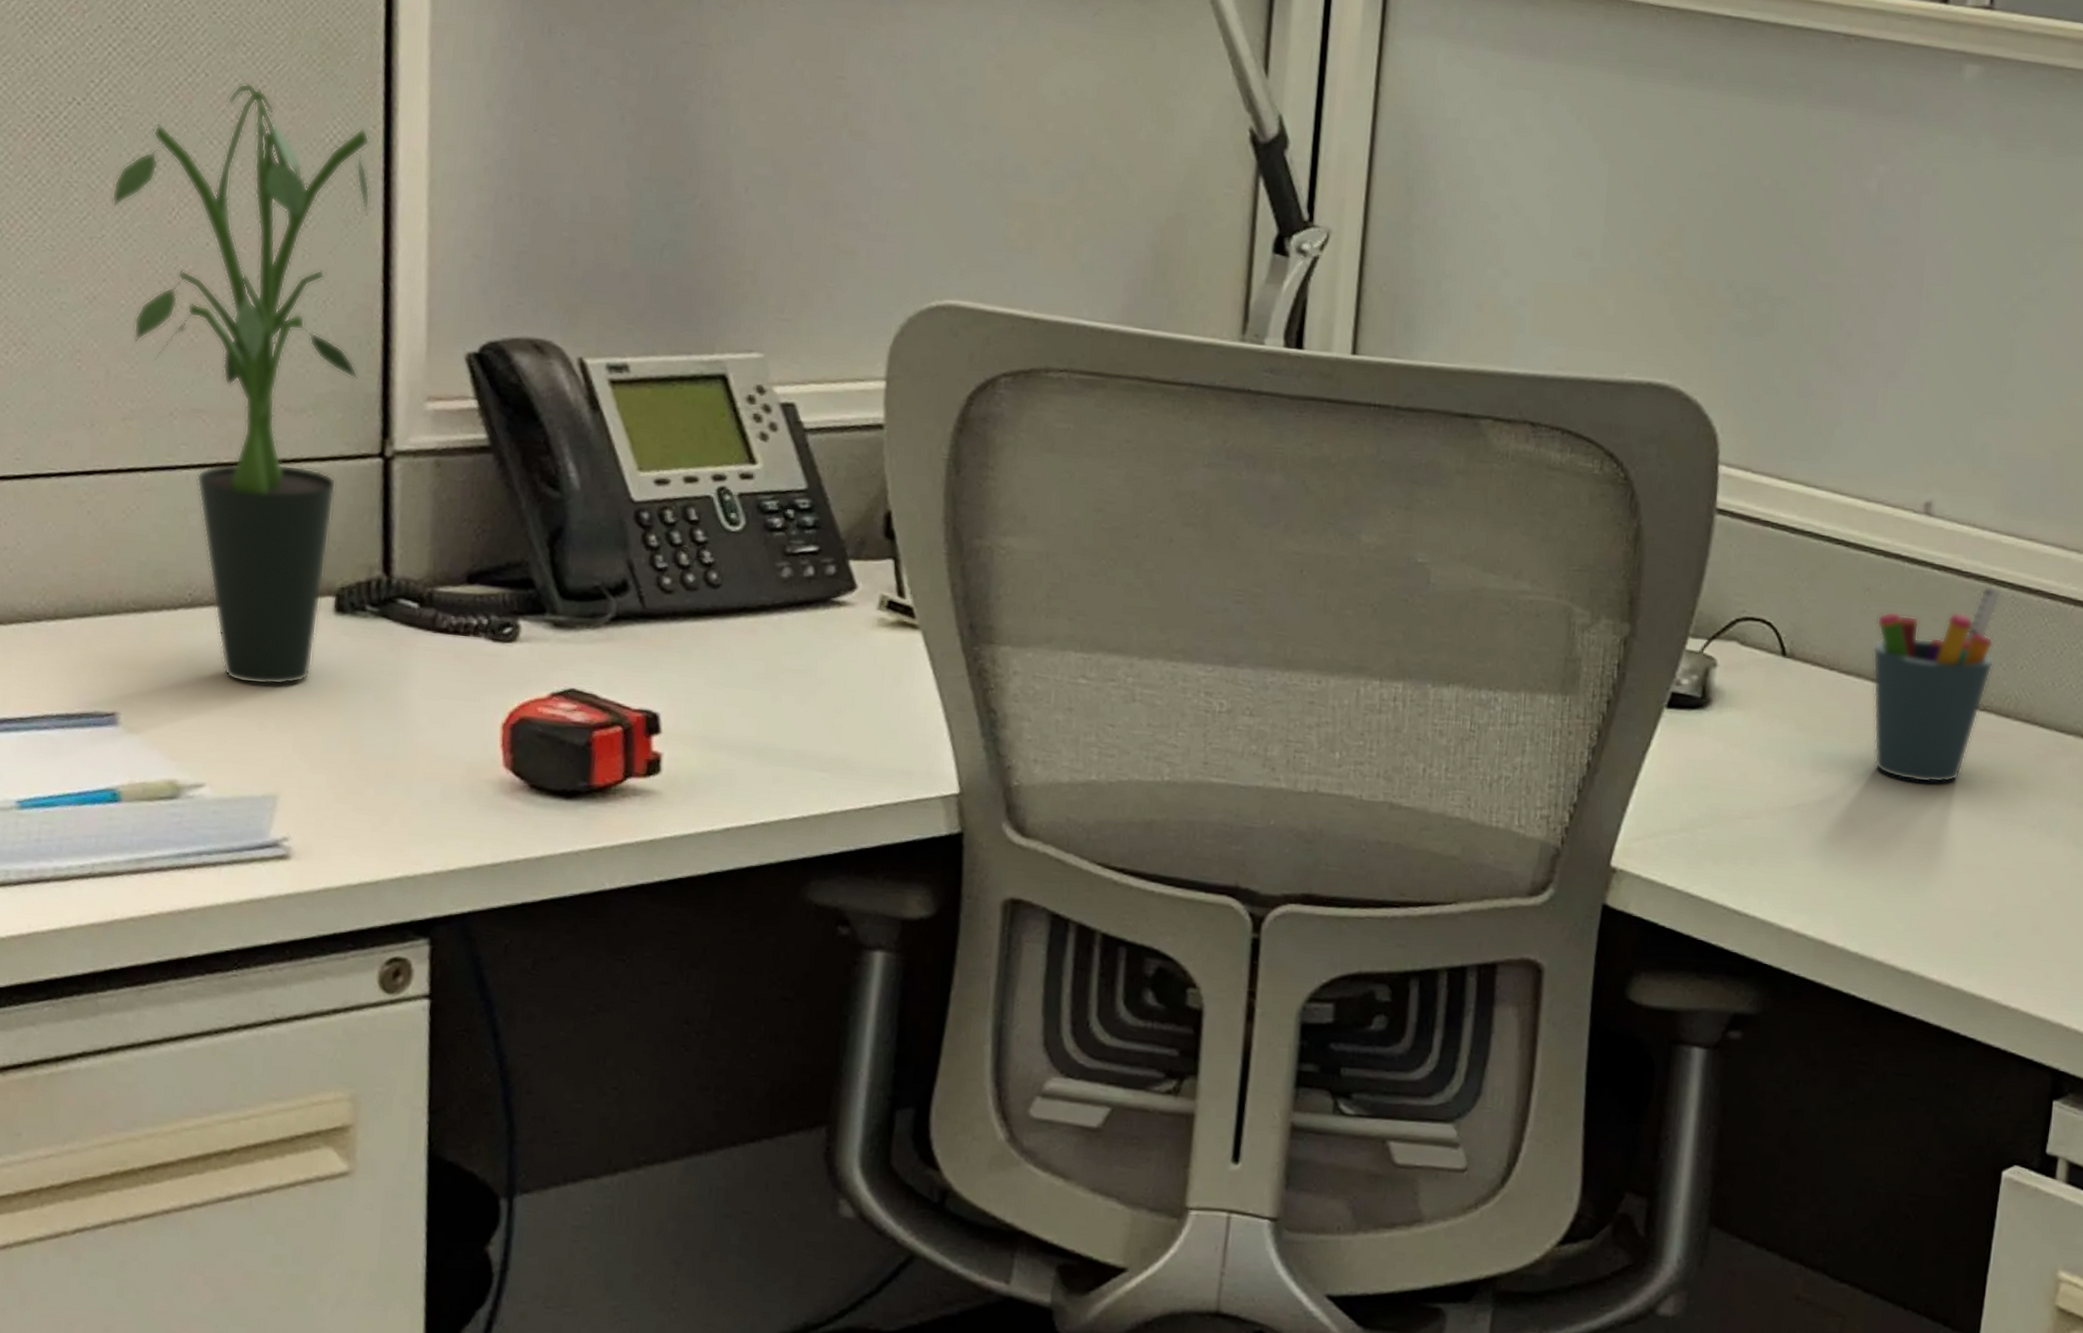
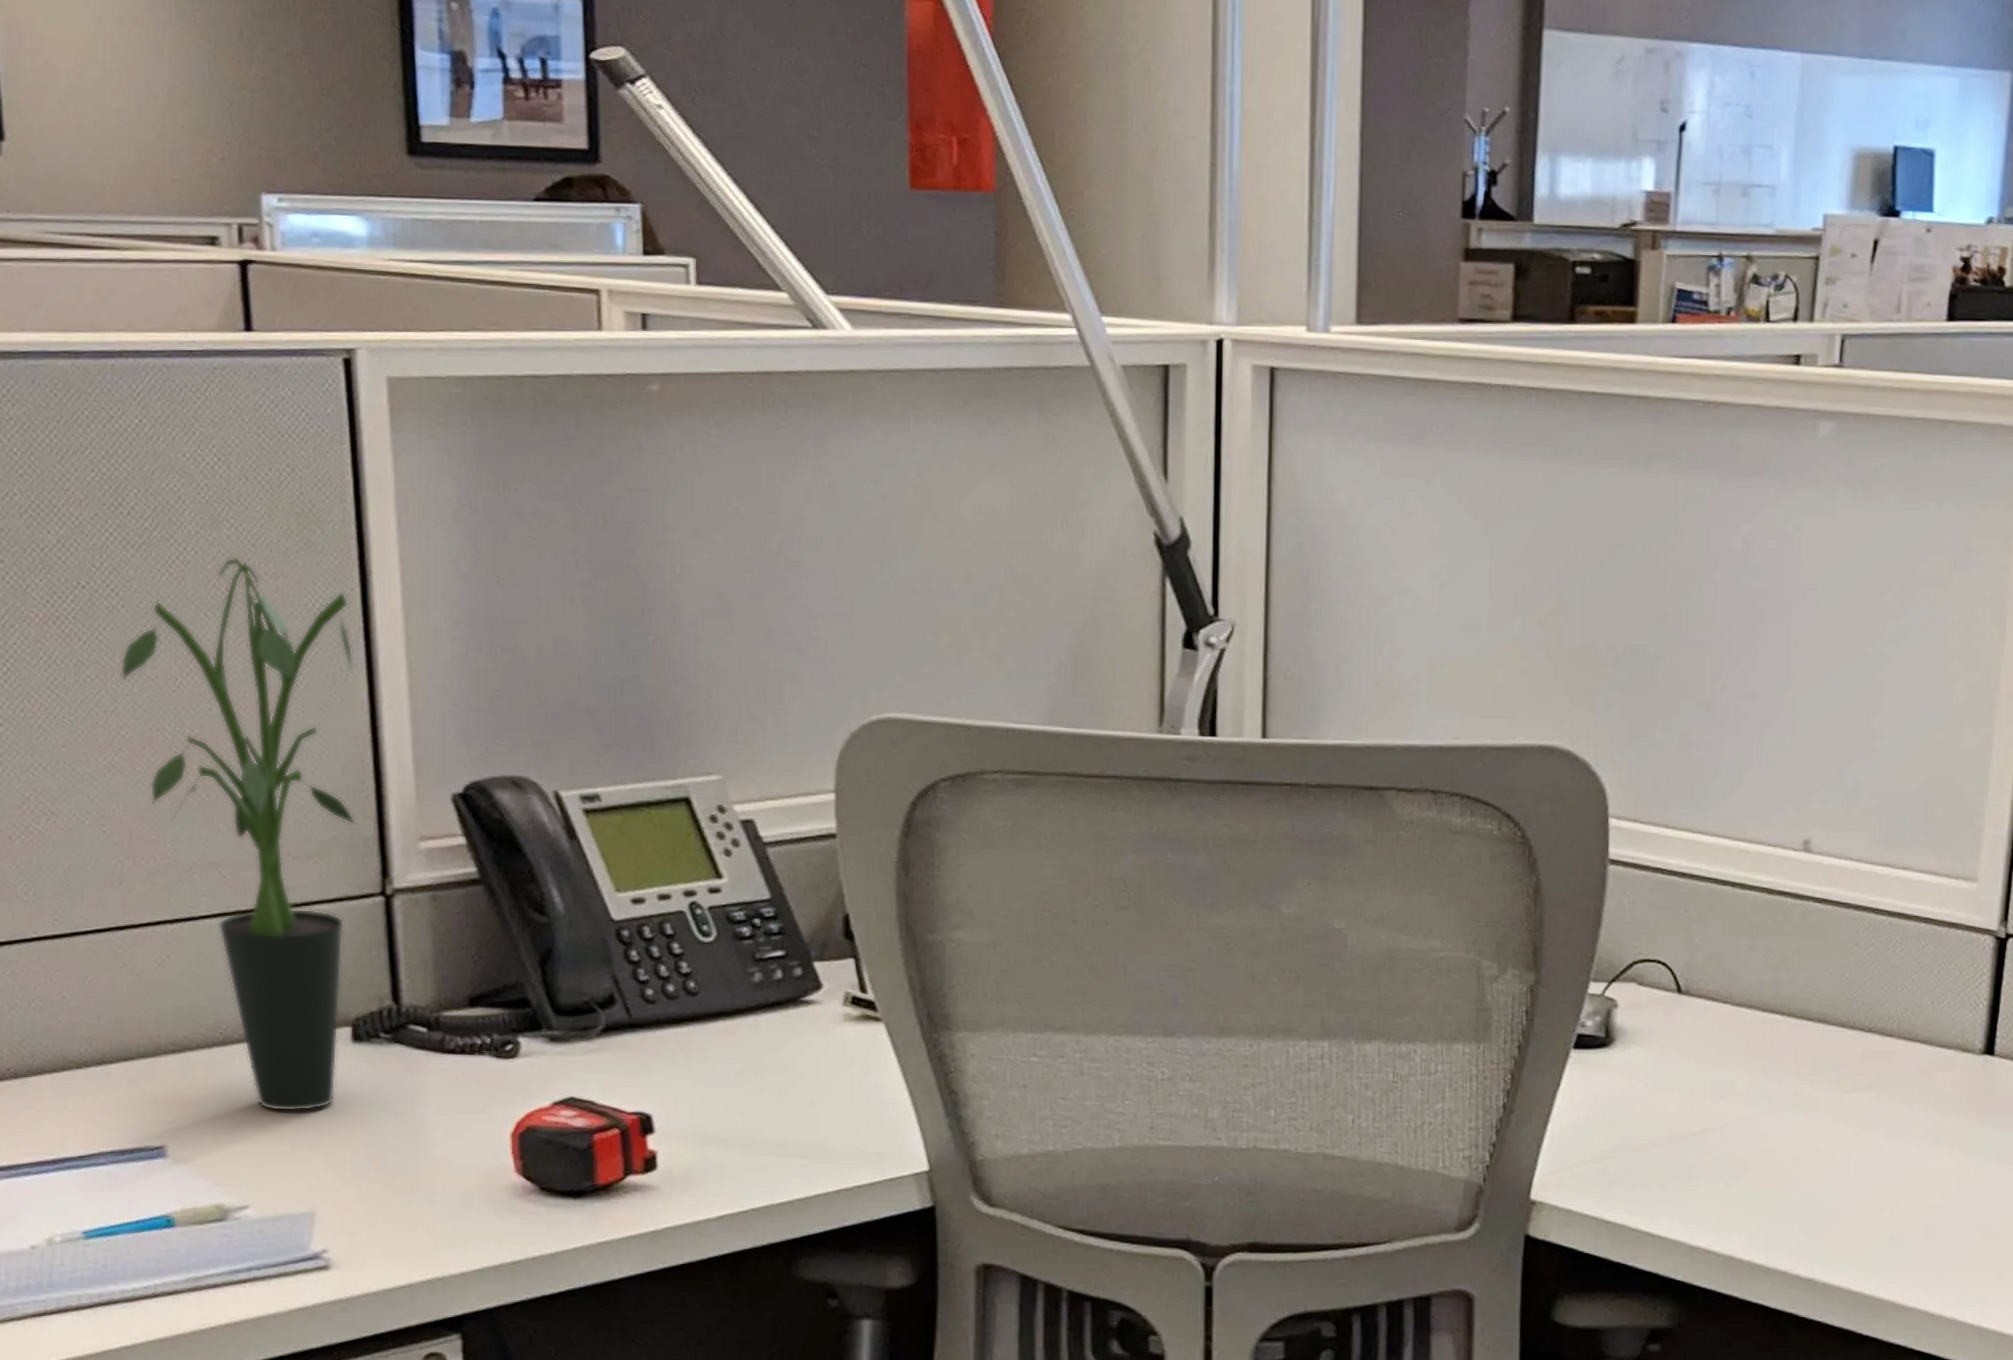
pen holder: present [1872,585,2002,783] -> none [1762,914,1880,1103]

